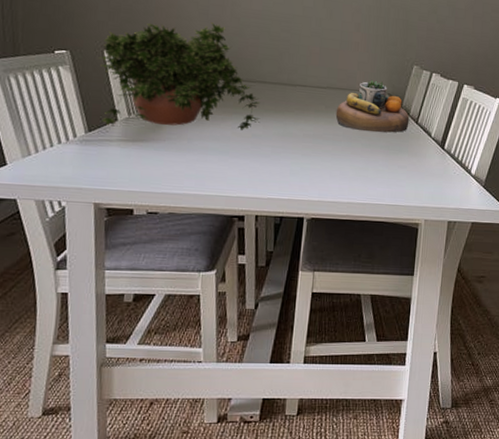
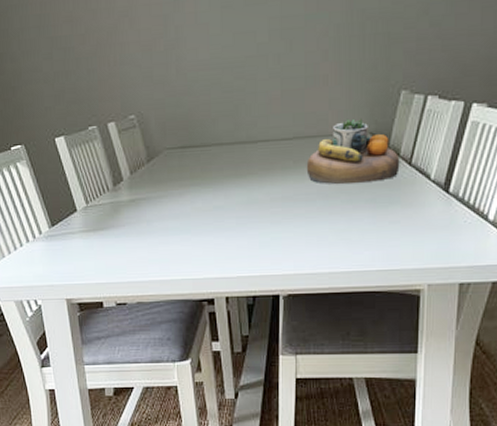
potted plant: present [98,22,261,130] -> none [51,85,220,218]

